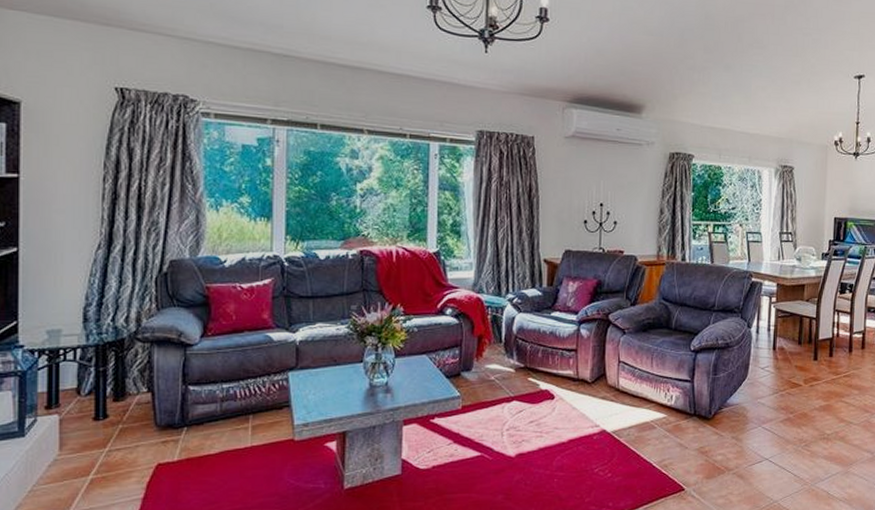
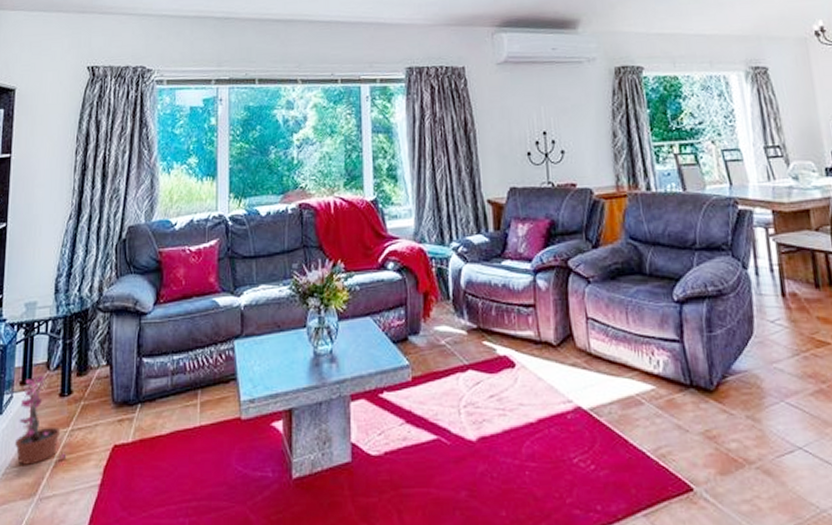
potted plant: none [42,400,104,483] -> present [15,375,67,465]

